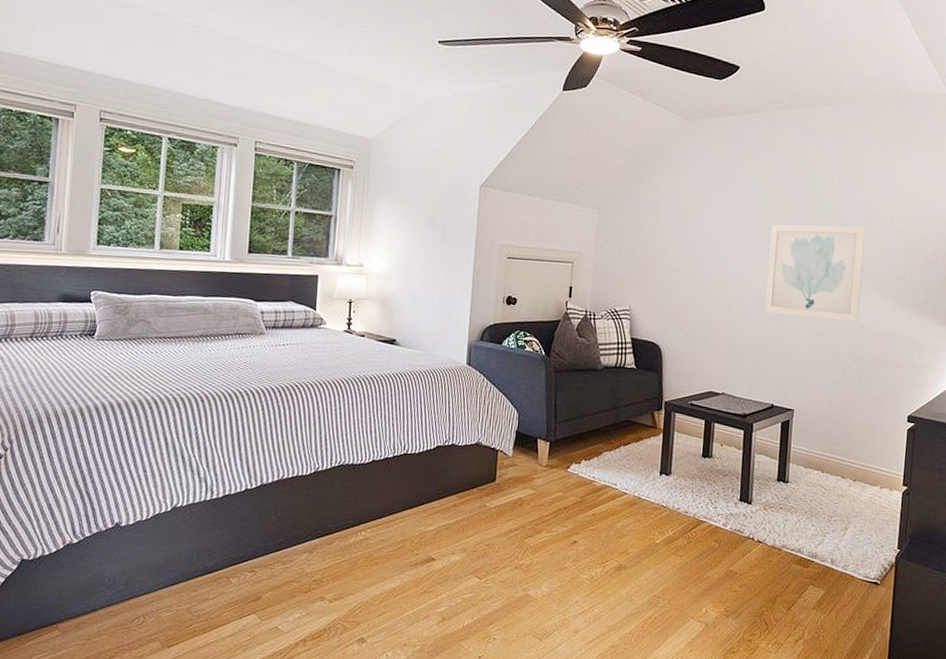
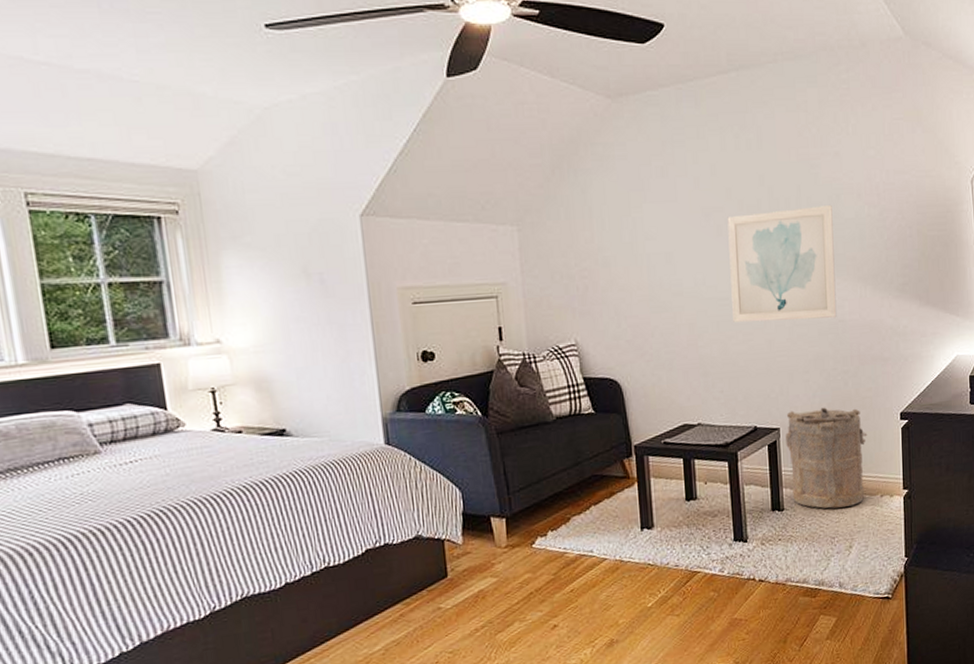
laundry hamper: none [798,396,874,491] -> present [786,407,868,509]

